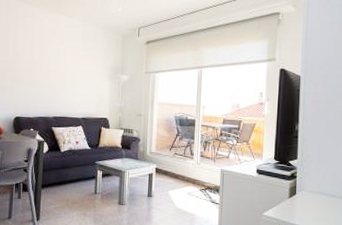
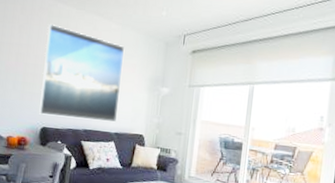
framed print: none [12,23,86,108] -> present [39,23,124,122]

